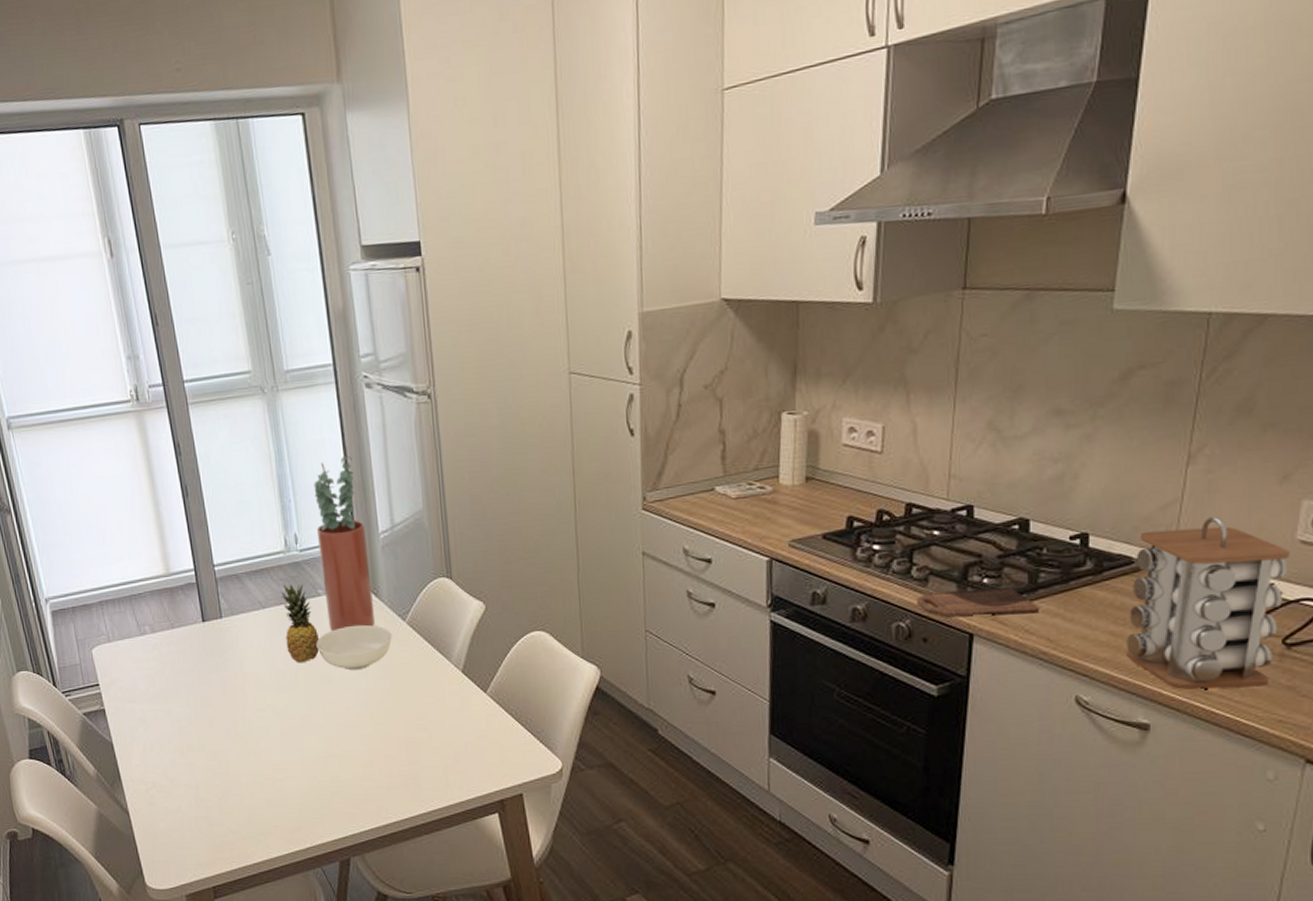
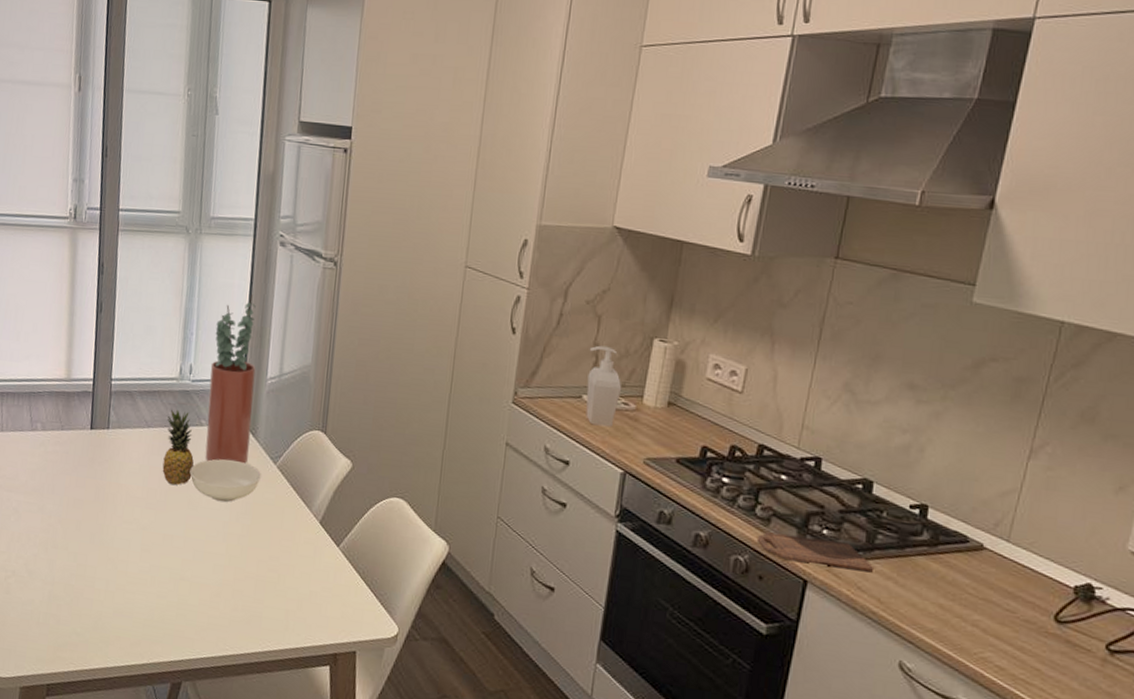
soap bottle: none [714,430,756,517] -> present [585,345,622,428]
spice rack: present [1126,517,1290,690] -> none [952,512,1120,688]

